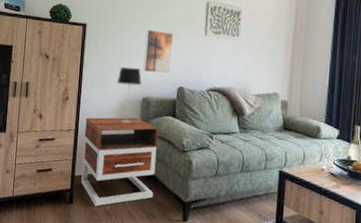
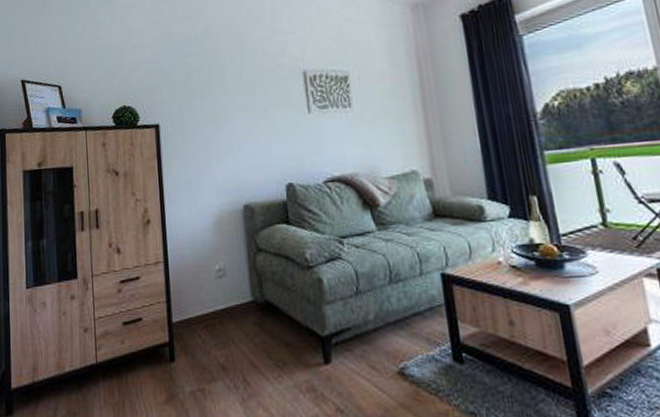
nightstand: present [81,117,158,206] -> none [175,232,280,360]
table lamp: present [117,66,142,123] -> none [207,168,239,242]
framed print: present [143,29,174,74] -> none [233,116,274,171]

